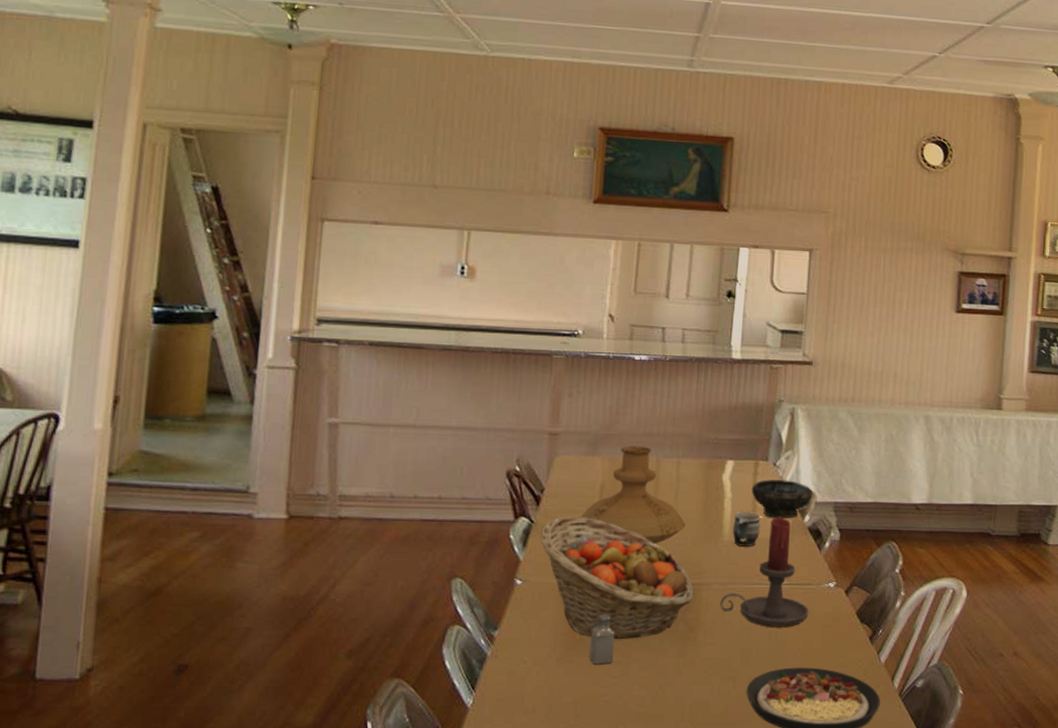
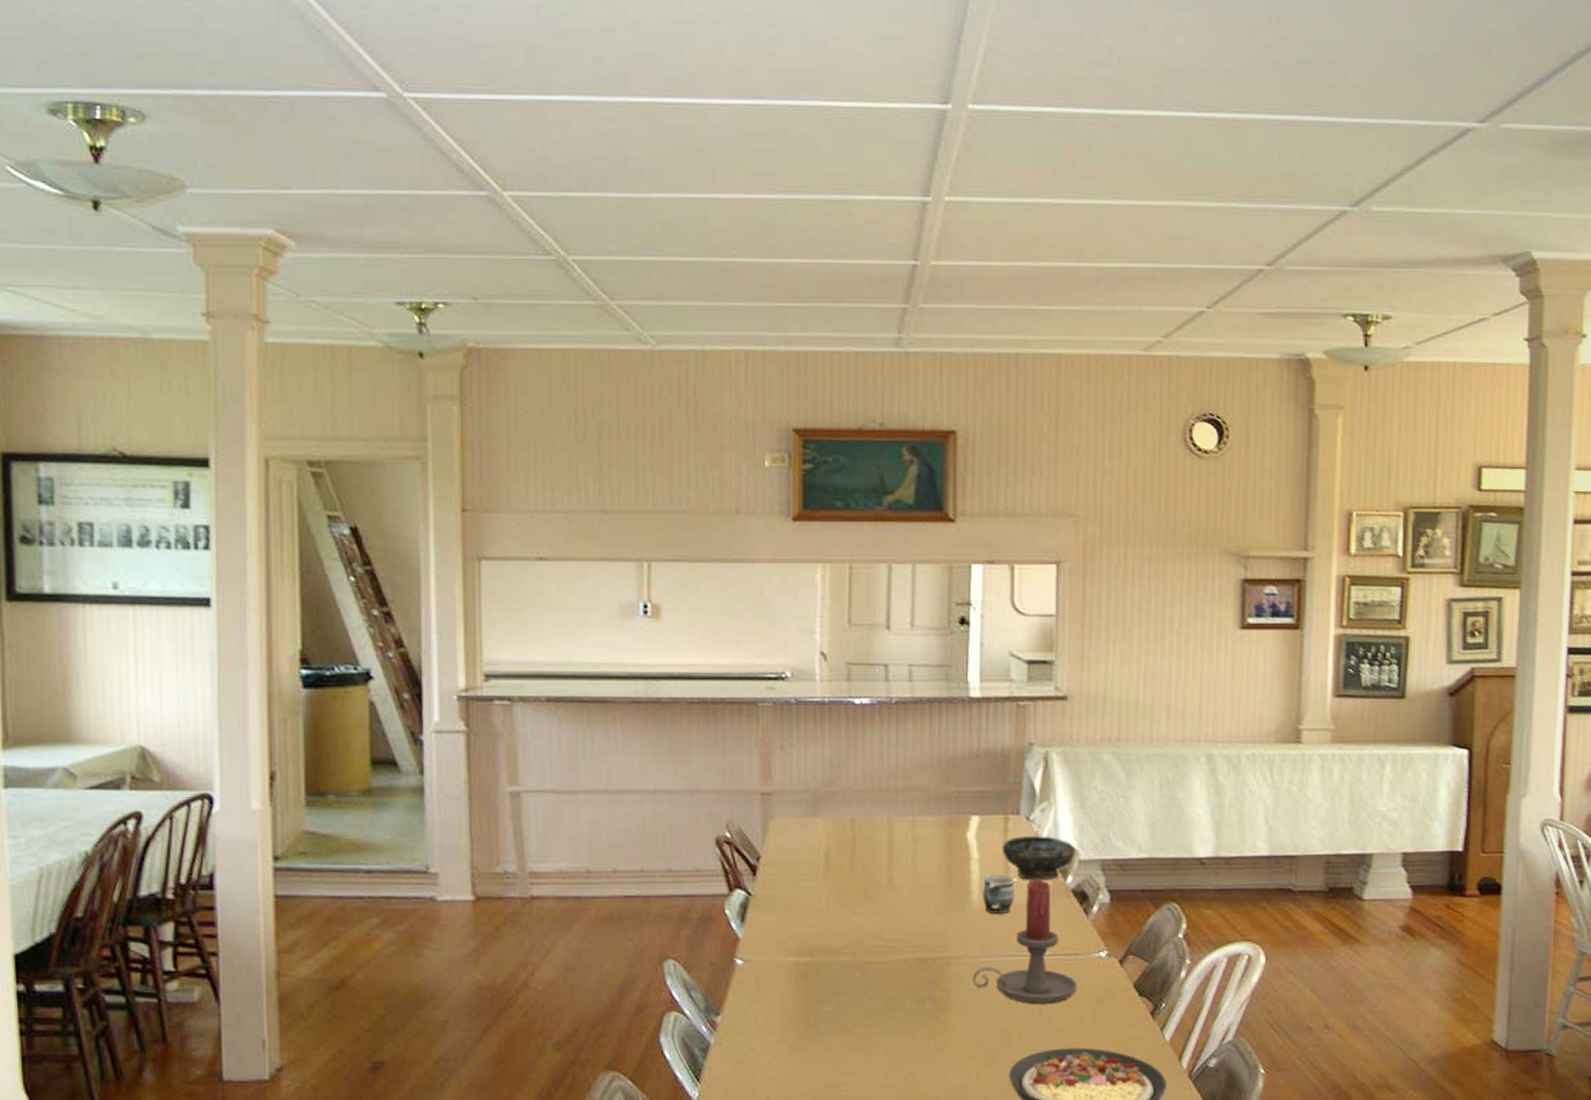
fruit basket: present [541,516,694,639] -> none [761,886,941,1022]
vase: present [580,446,686,544] -> none [804,803,927,914]
saltshaker: present [589,613,615,665] -> none [825,993,853,1051]

